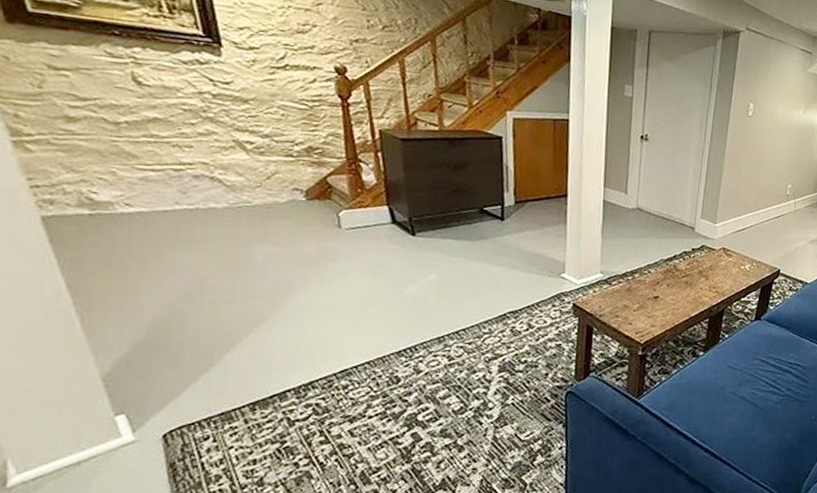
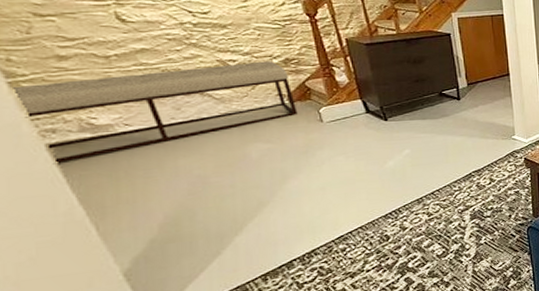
bench: none [15,146,314,241] -> present [11,61,298,165]

